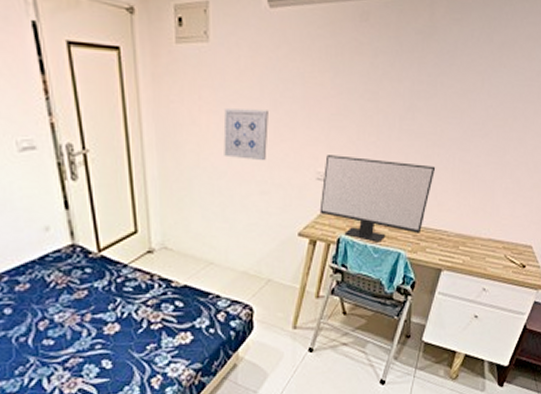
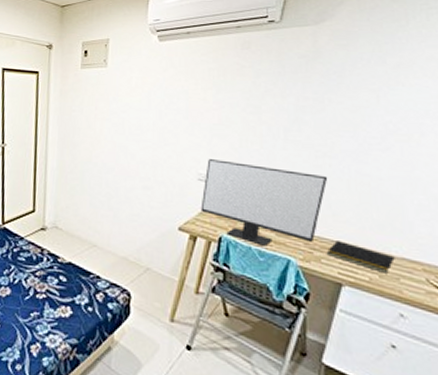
wall art: present [223,109,268,161] -> none [113,117,154,161]
notepad: none [430,229,483,255] -> present [326,241,395,273]

